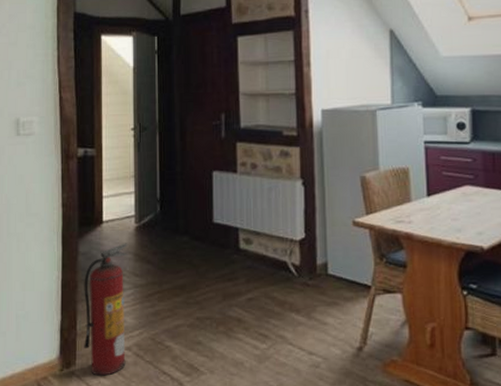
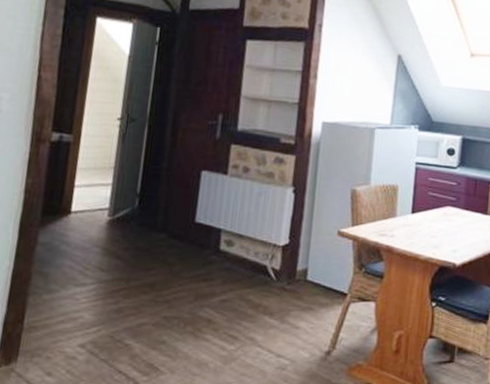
fire extinguisher: present [84,243,129,376] -> none [30,236,98,374]

